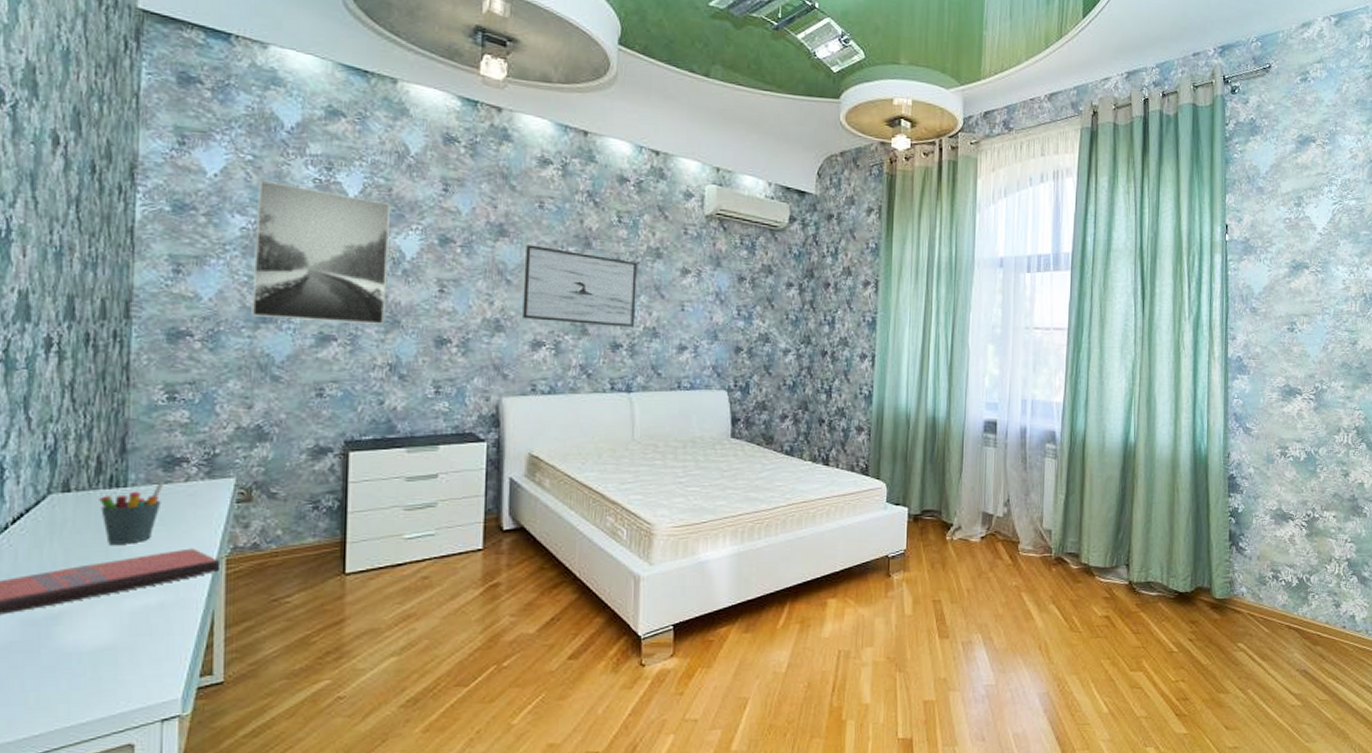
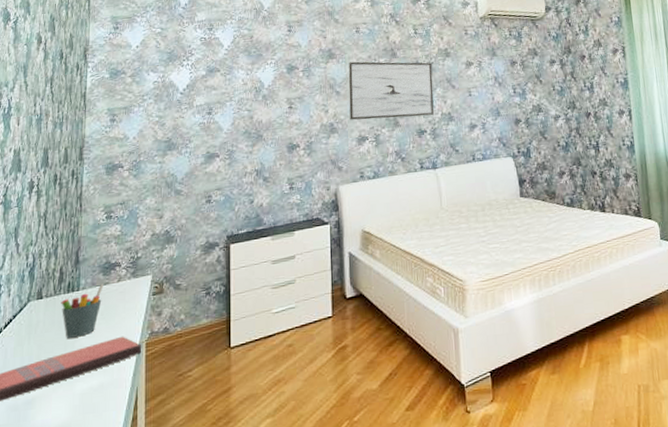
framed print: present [251,180,390,324] -> none [161,44,252,147]

